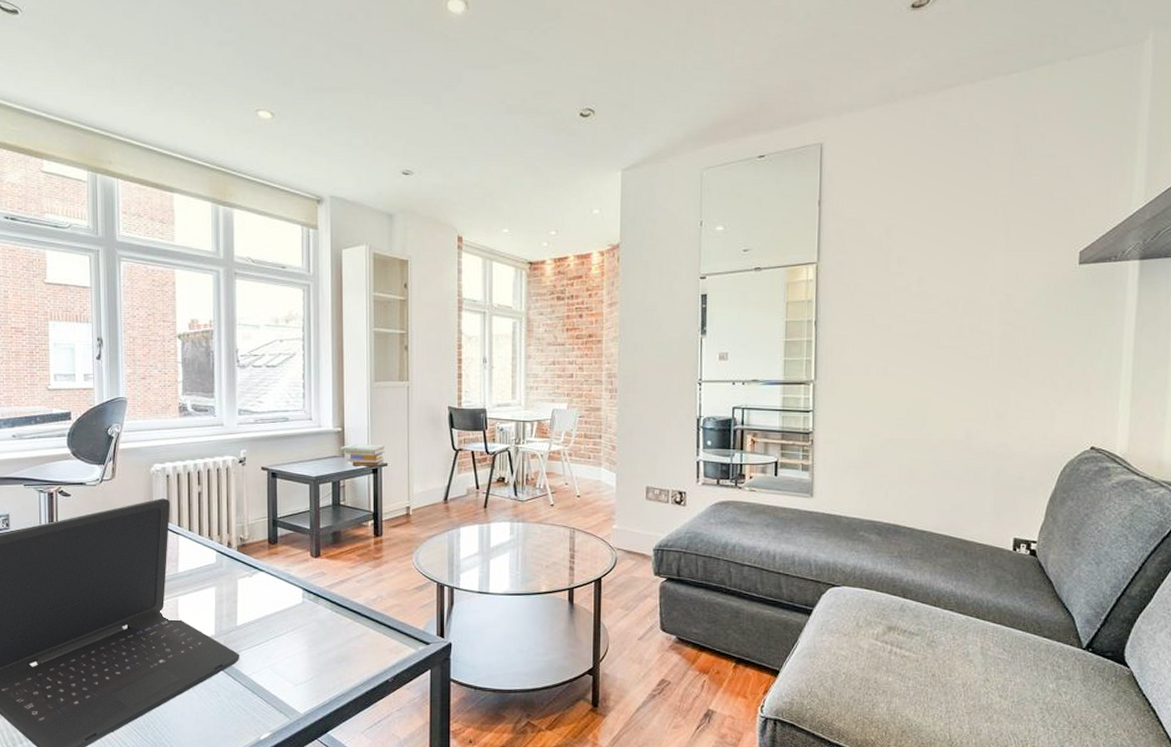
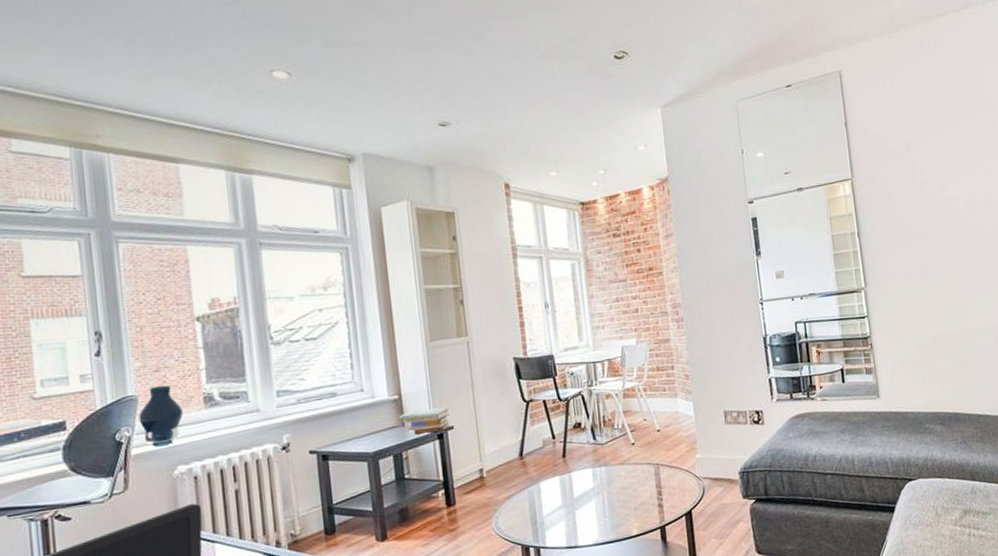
vase: none [127,391,161,445] -> present [139,385,183,447]

